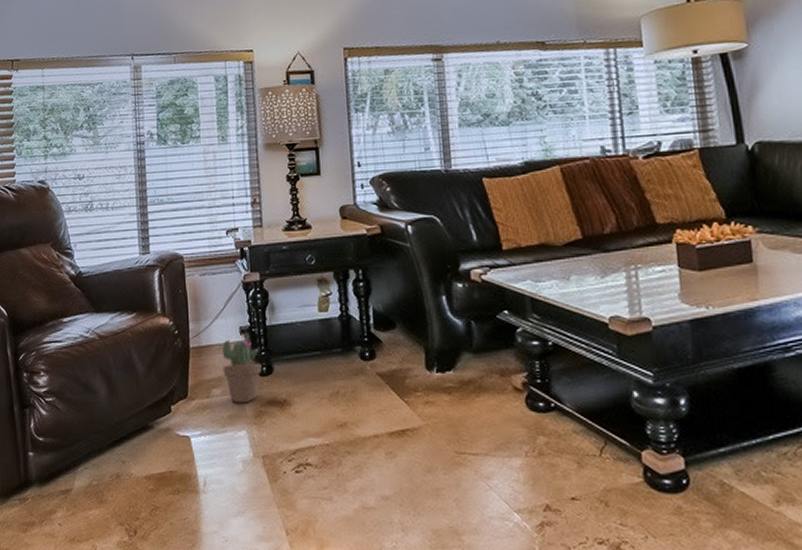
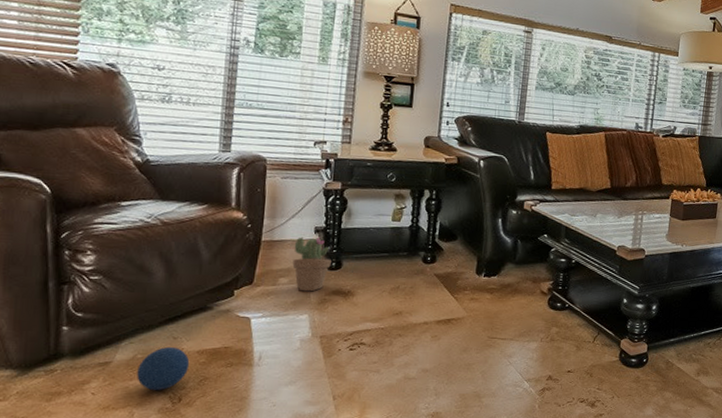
ball: none [94,473,140,521] -> present [137,347,190,390]

